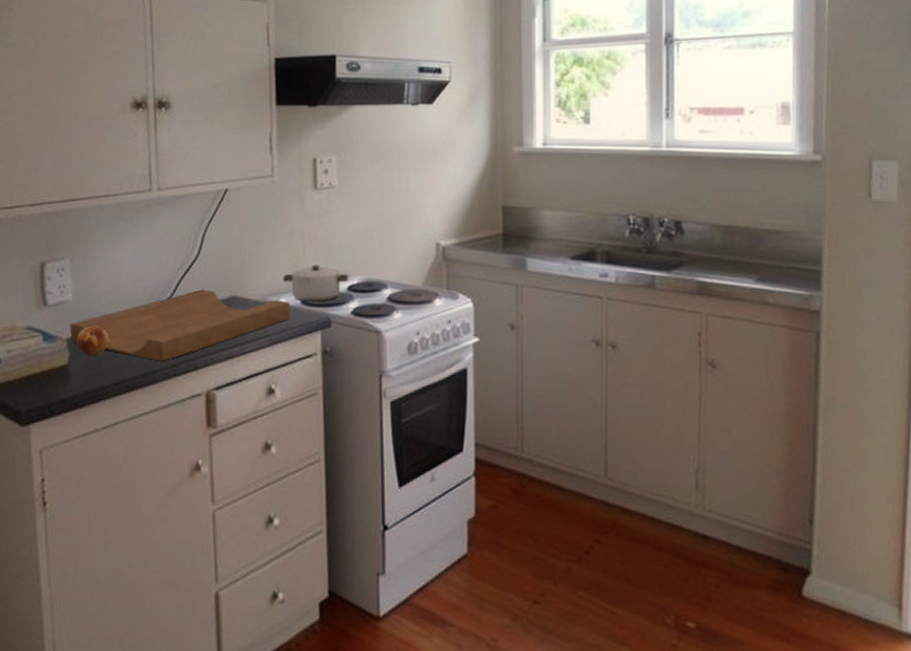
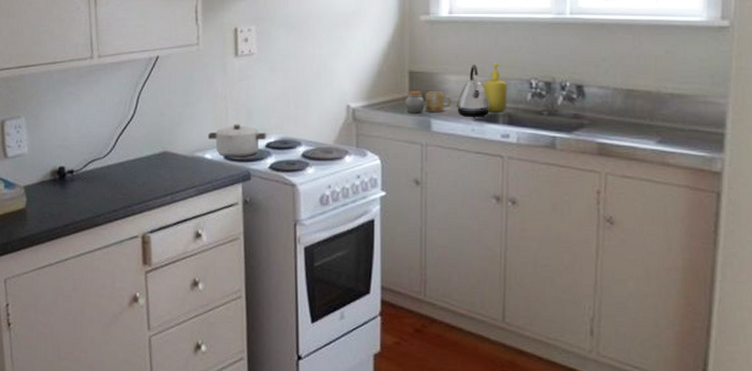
cutting board: present [69,289,290,362] -> none [26,145,215,208]
fruit: present [76,325,110,357] -> none [32,175,60,202]
jar: none [499,228,519,252] -> present [405,91,425,114]
mug: none [519,227,548,250] -> present [425,90,452,112]
kettle: none [552,199,588,255] -> present [456,64,491,117]
soap dispenser: none [580,198,605,250] -> present [483,63,507,112]

